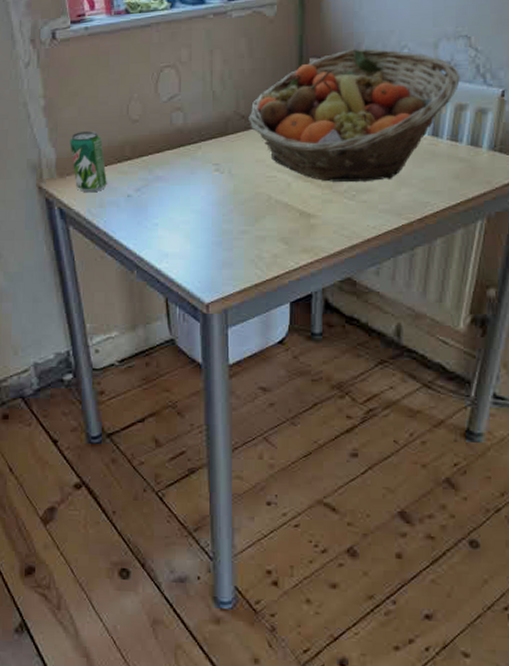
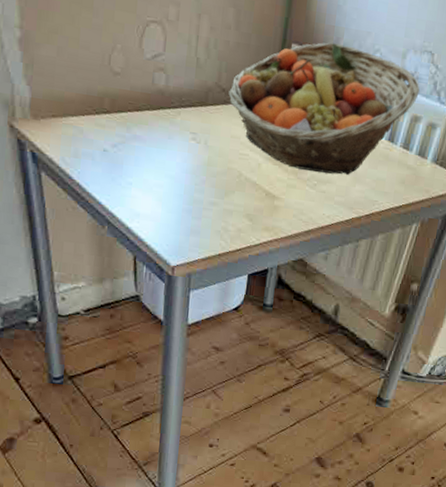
beverage can: present [70,131,107,193] -> none [46,73,84,141]

